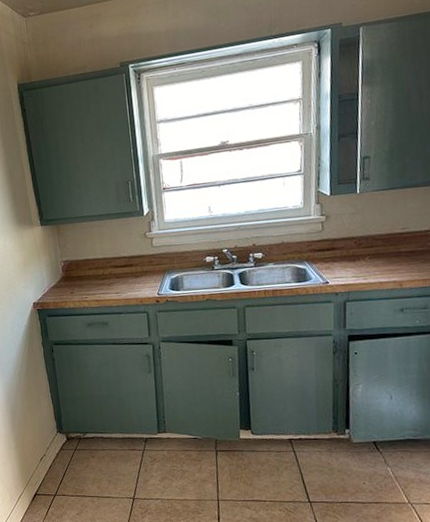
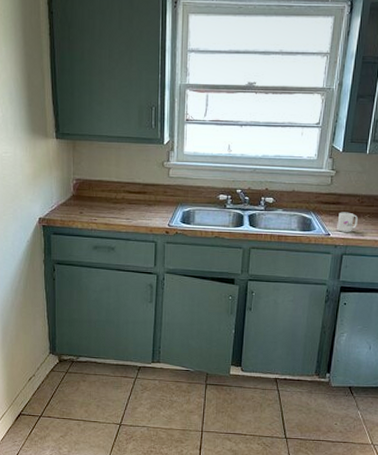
mug: none [334,256,358,278] -> present [337,212,358,232]

